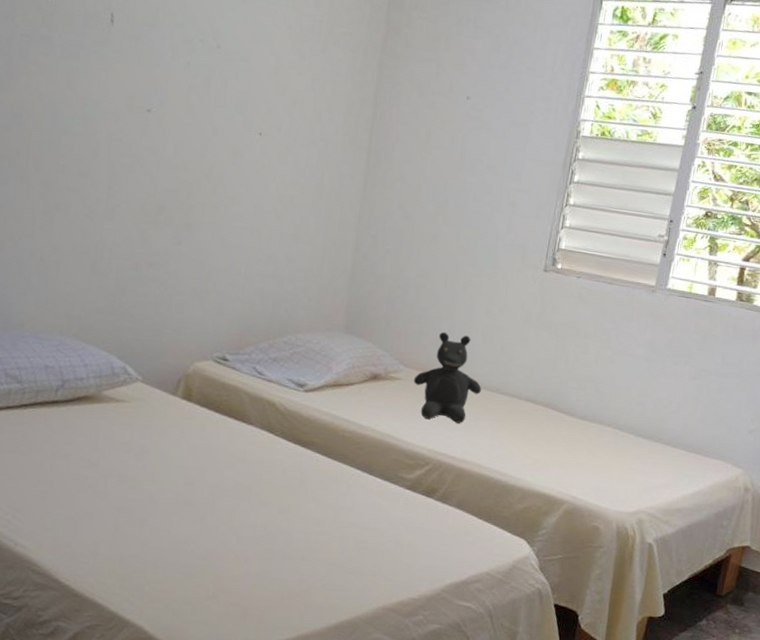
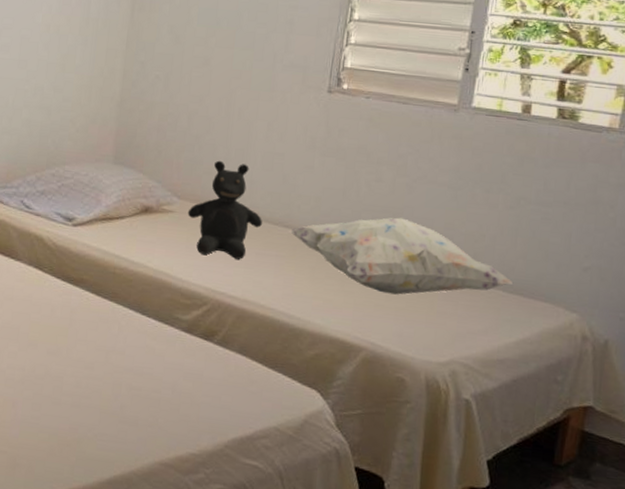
decorative pillow: none [505,386,692,455] -> present [289,217,513,295]

